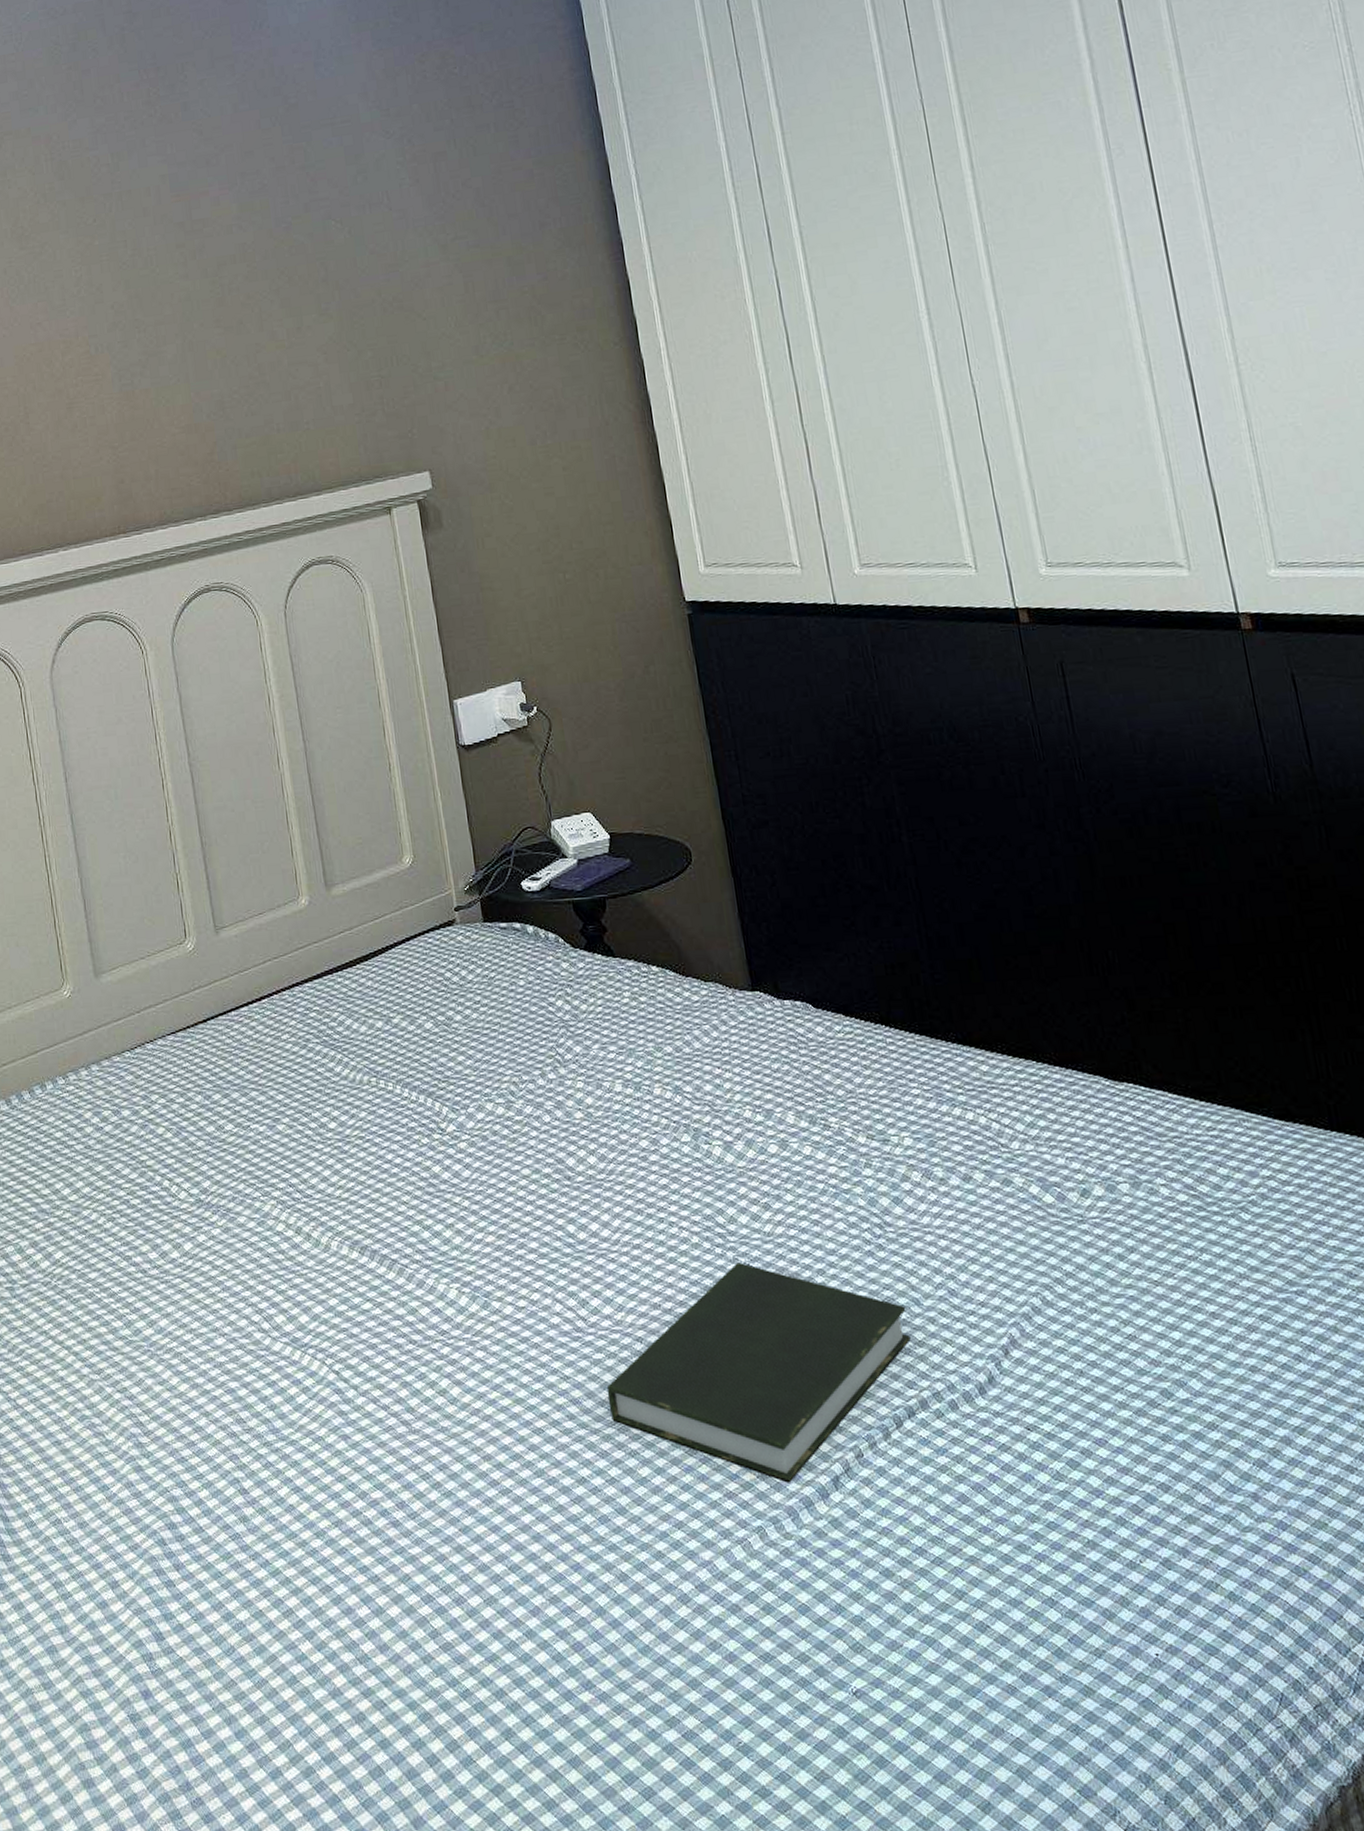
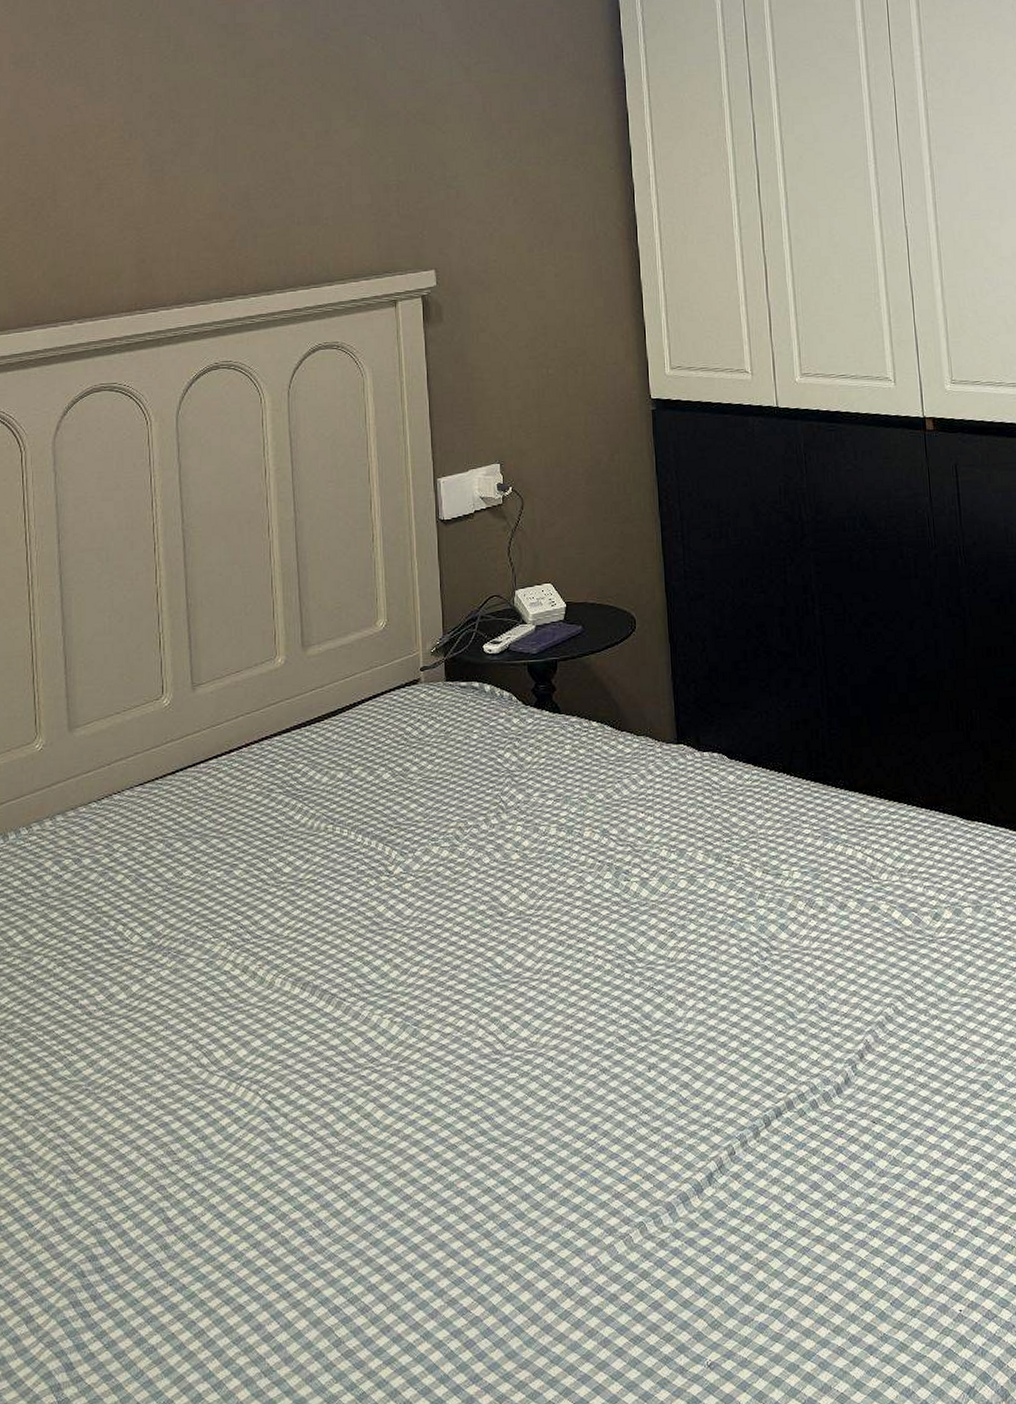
book: present [606,1262,911,1483] -> none [517,986,784,1182]

